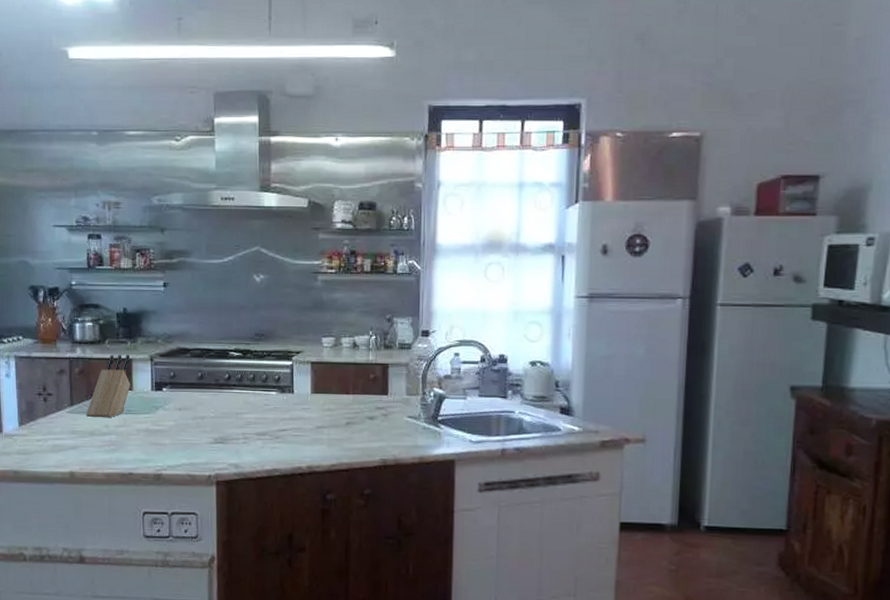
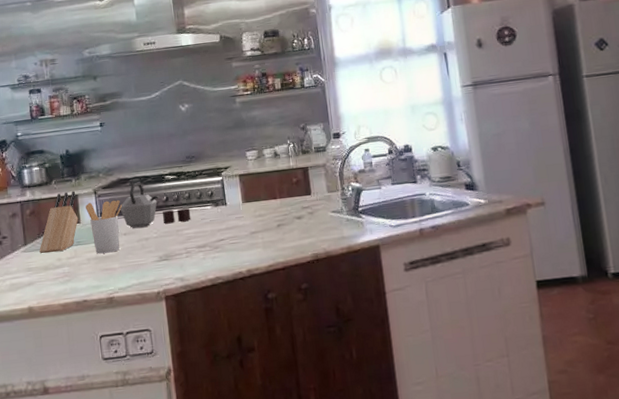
utensil holder: none [140,370,180,427] -> present [86,199,123,254]
kettle: none [177,354,253,405] -> present [120,182,191,228]

